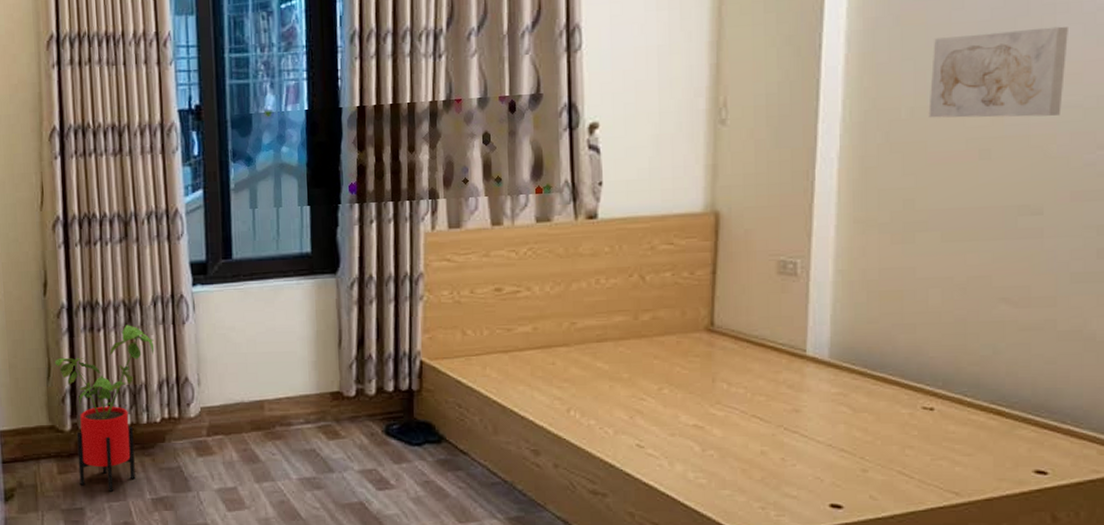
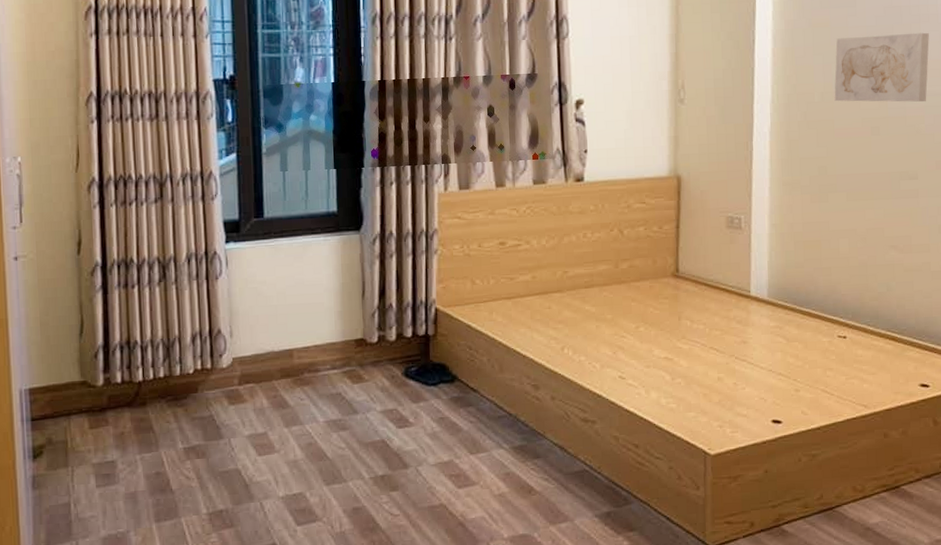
house plant: present [54,325,155,492] -> none [87,281,188,443]

